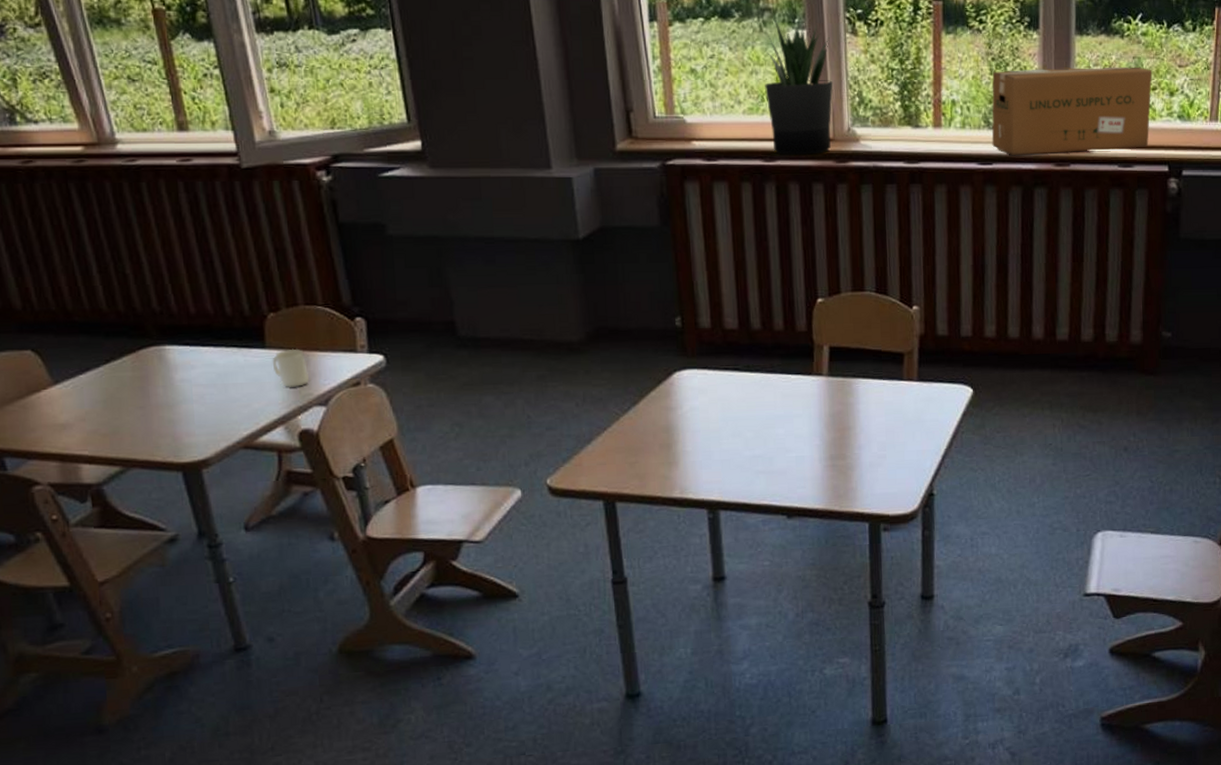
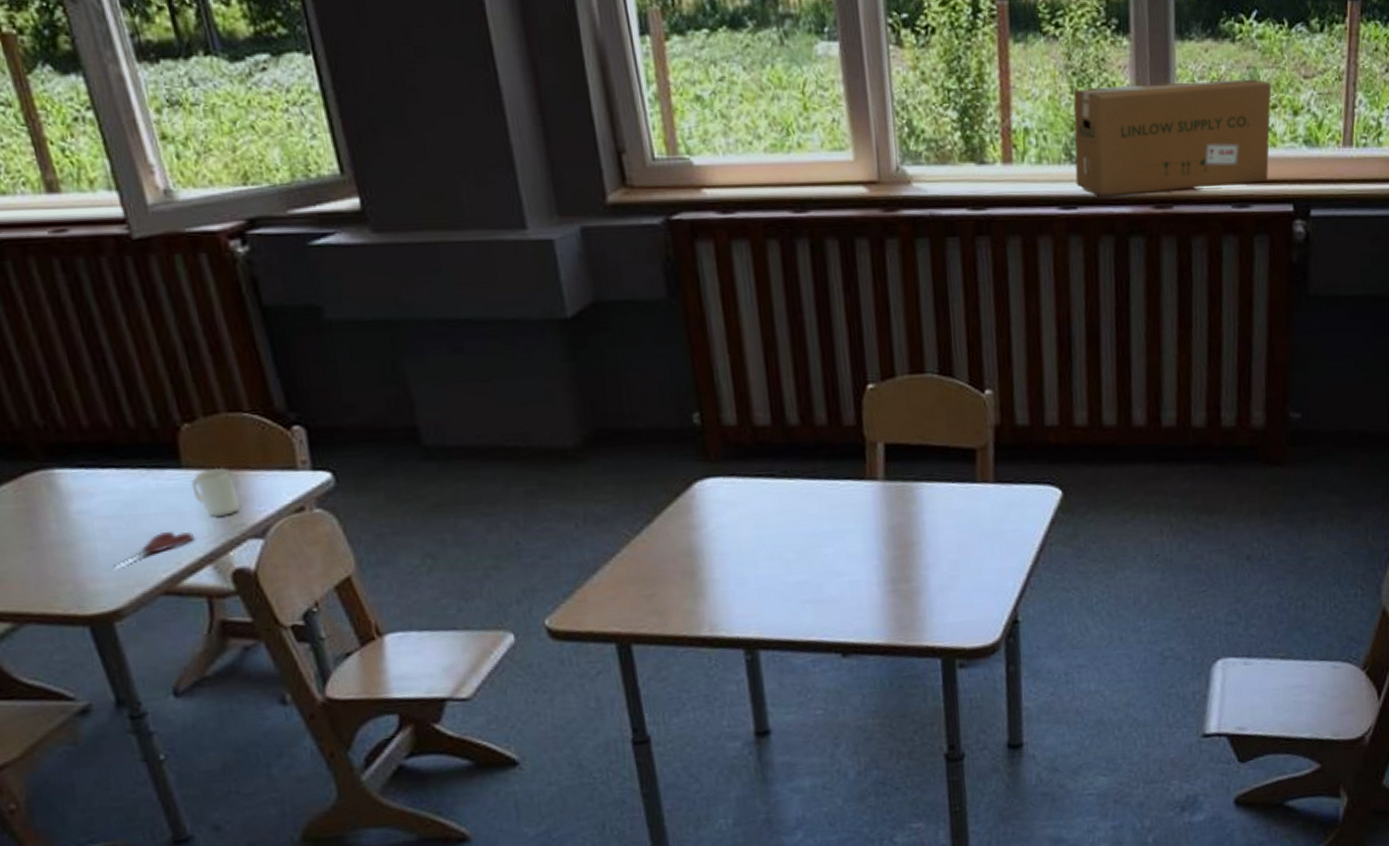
scissors: none [204,397,271,425] -> present [112,530,194,568]
planter: present [765,18,833,156] -> none [788,27,876,204]

